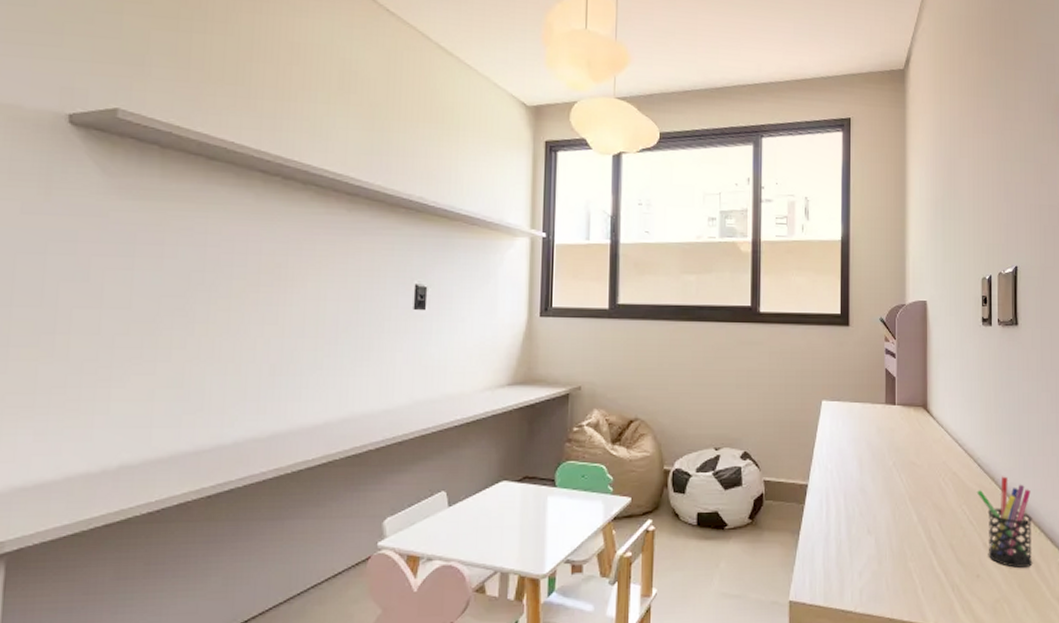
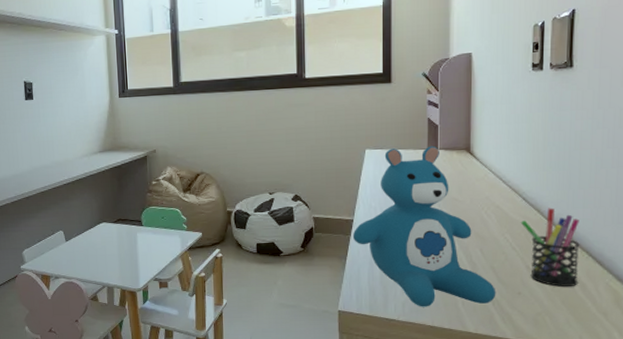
teddy bear: none [806,400,956,595] -> present [352,145,496,307]

